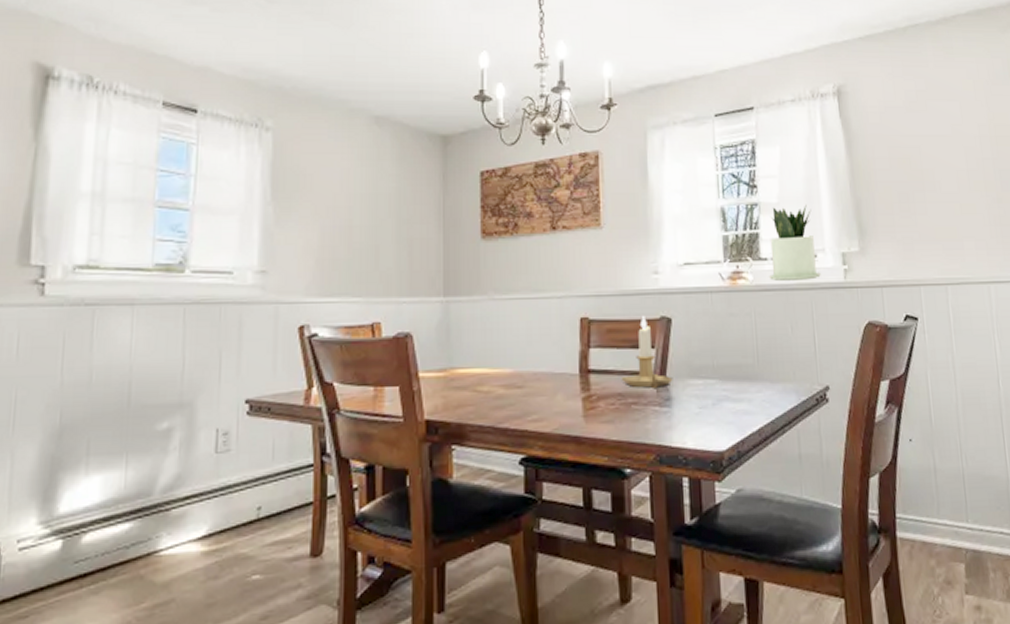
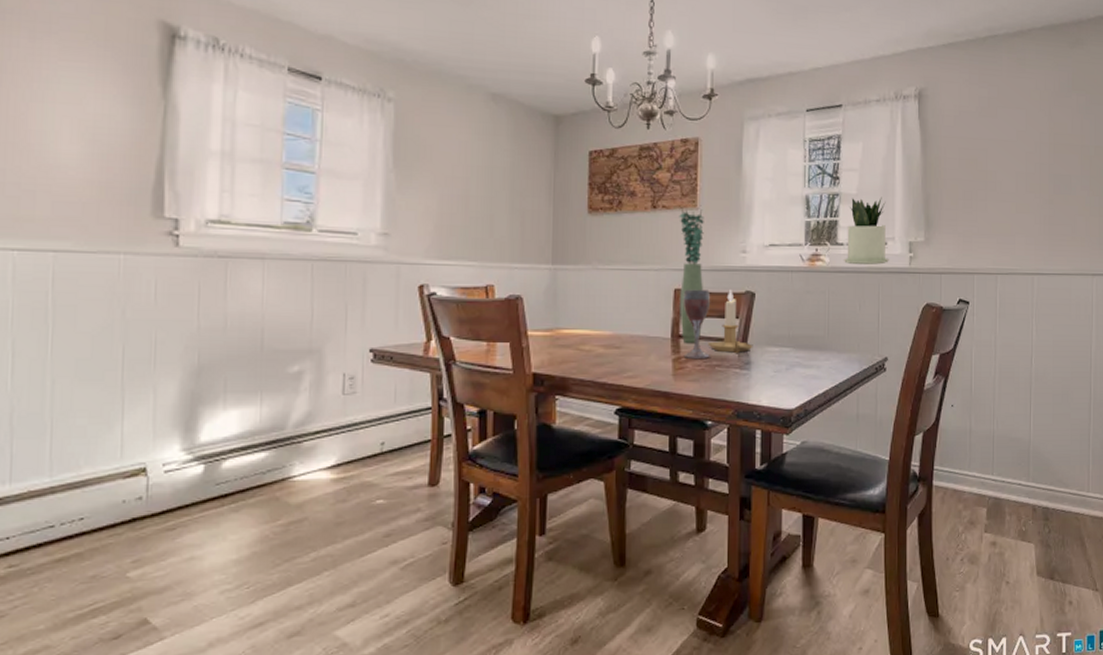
vase: none [581,227,614,380] -> present [679,207,704,344]
cup: none [590,317,625,396] -> present [683,289,710,358]

